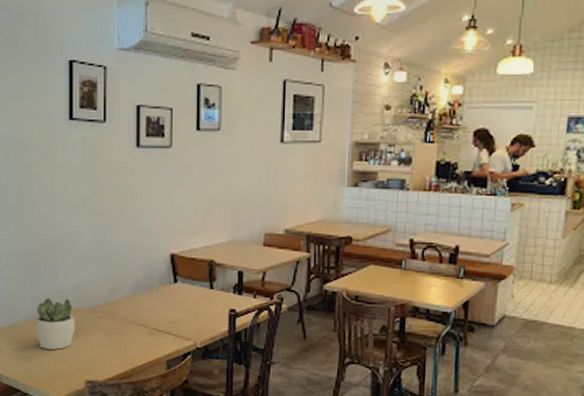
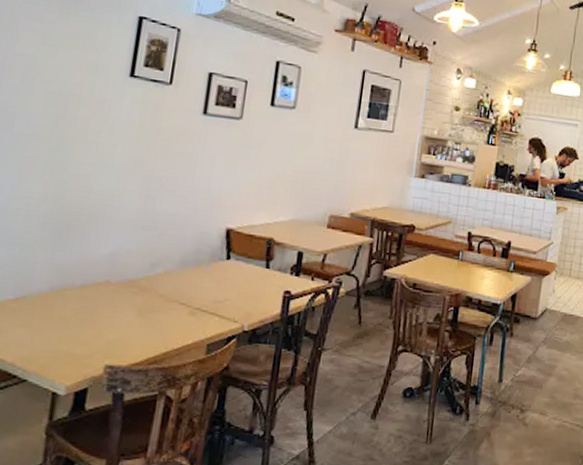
succulent plant: present [34,297,75,350] -> none [49,267,103,329]

